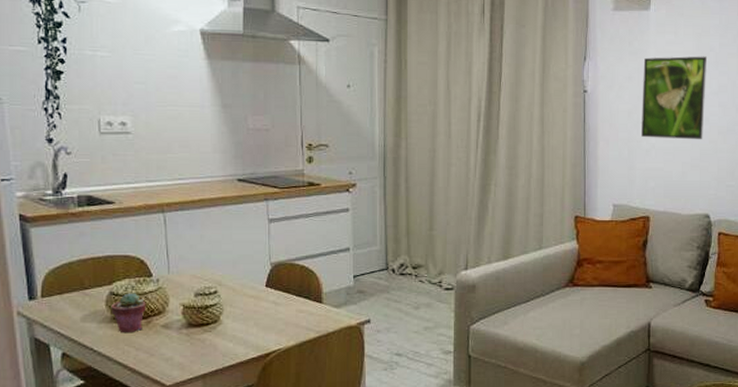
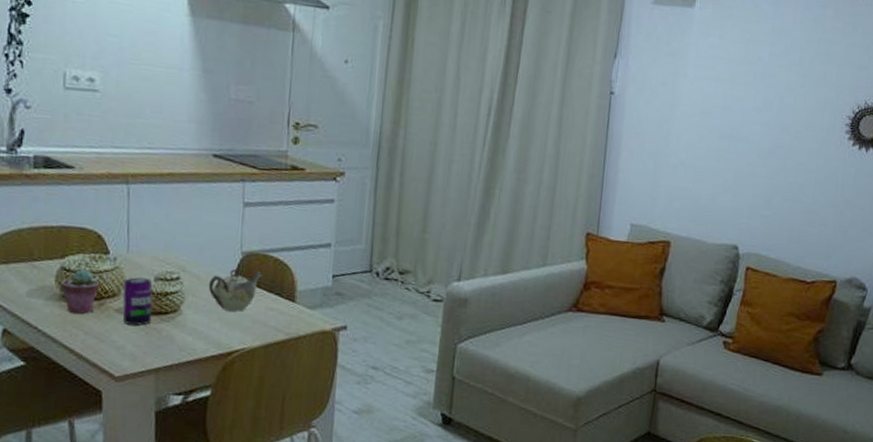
beverage can: none [167,295,195,338] -> present [122,277,153,326]
teapot: none [243,278,292,317] -> present [208,268,263,312]
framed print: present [641,56,708,139] -> none [670,61,755,160]

